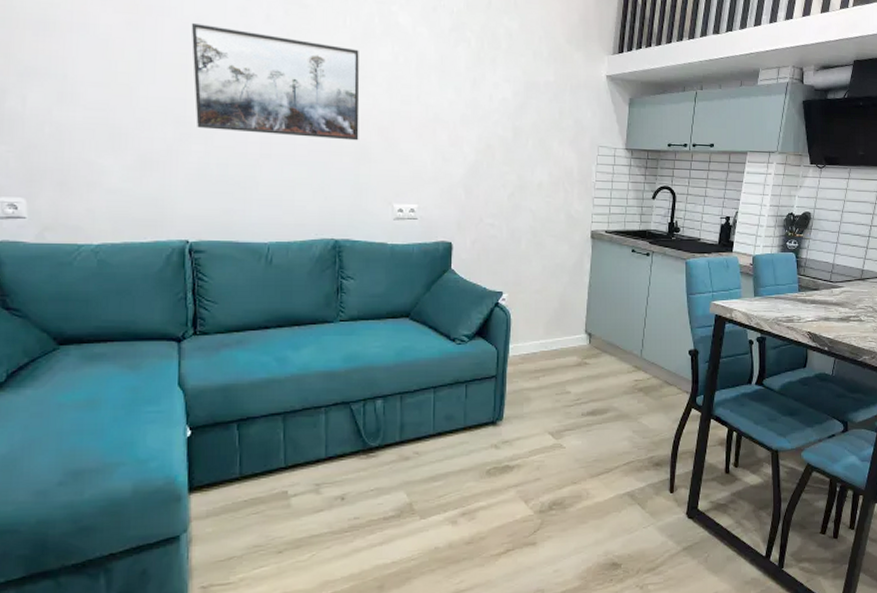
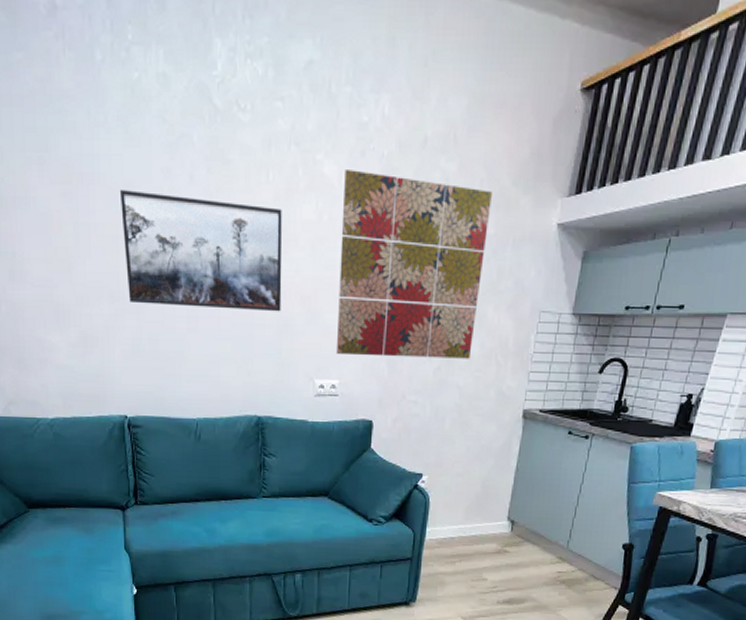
wall art: none [414,21,550,186] -> present [335,170,492,359]

